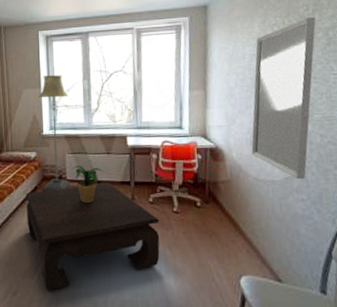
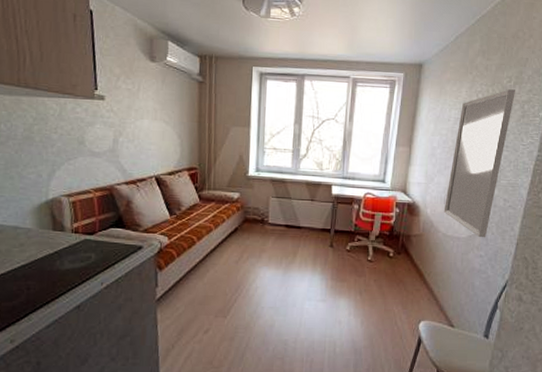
coffee table: present [26,182,160,291] -> none [224,228,353,330]
floor lamp: present [39,75,70,191] -> none [243,115,278,233]
potted plant: present [71,165,103,203] -> none [273,209,305,247]

